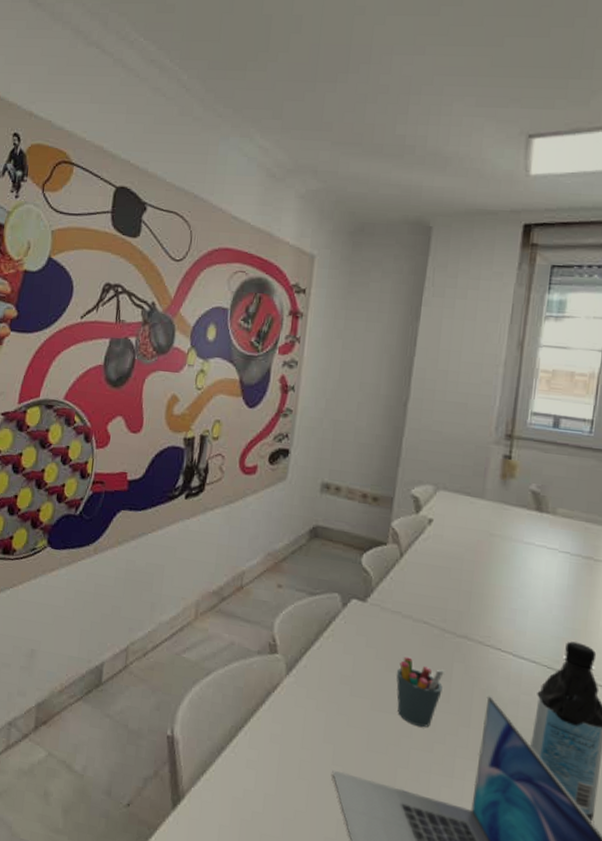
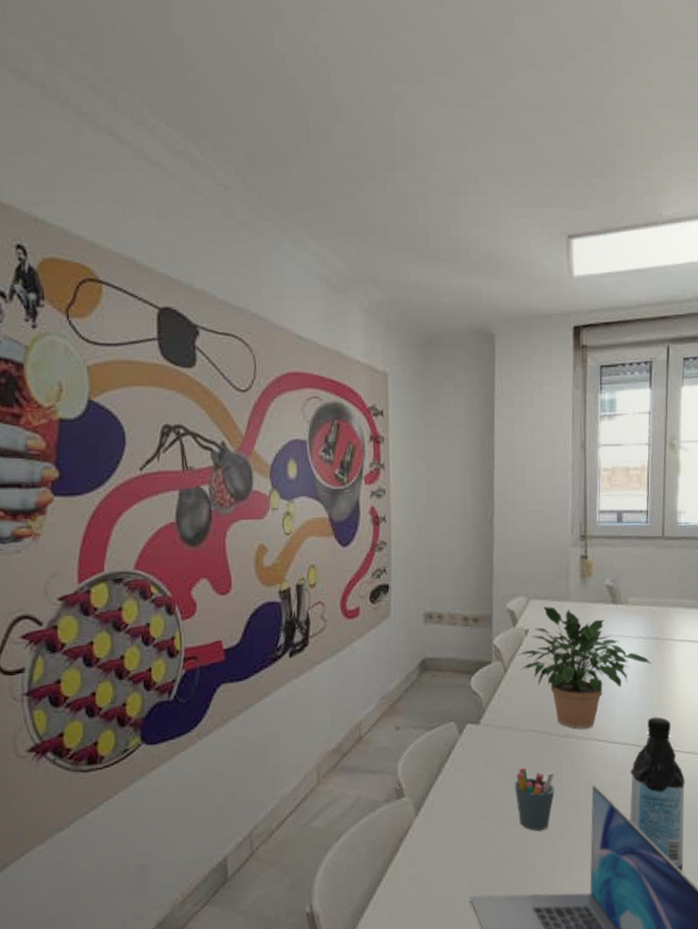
potted plant: none [416,500,578,636] -> present [517,607,651,729]

